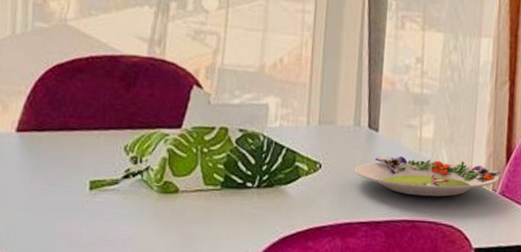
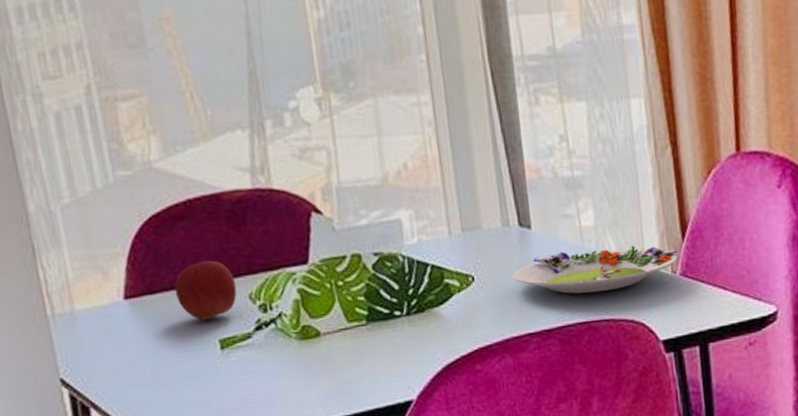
apple: none [61,110,116,162] -> present [174,260,237,320]

